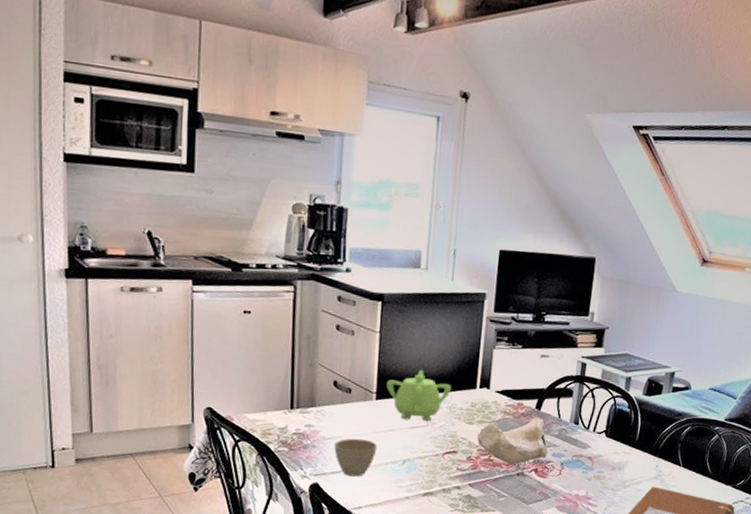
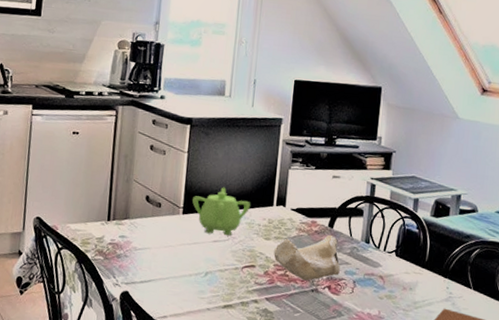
cup: present [334,438,377,477] -> none [144,249,183,287]

